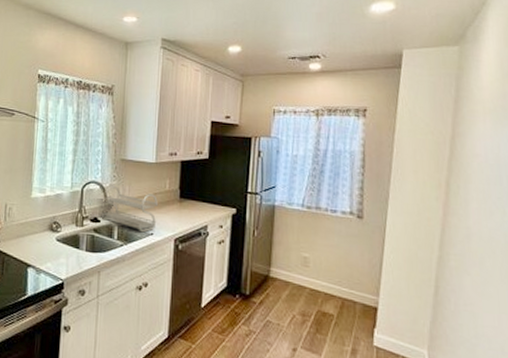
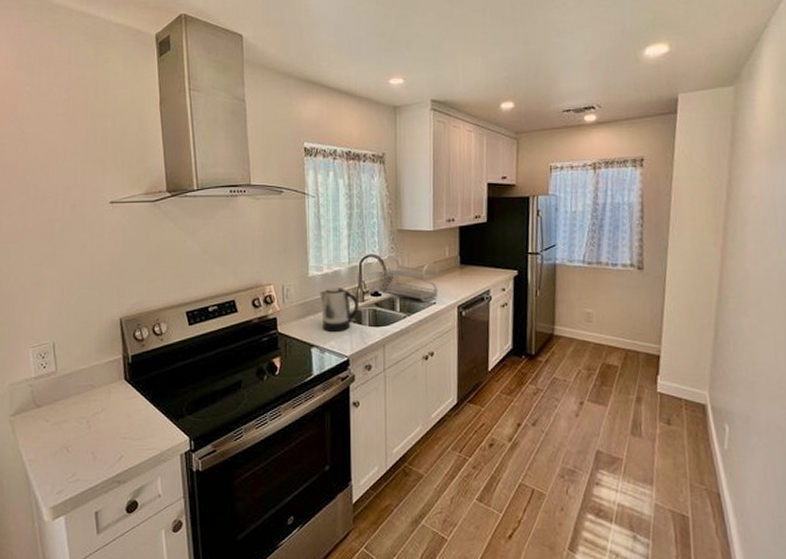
kettle: none [40,209,78,254] -> present [320,286,359,332]

